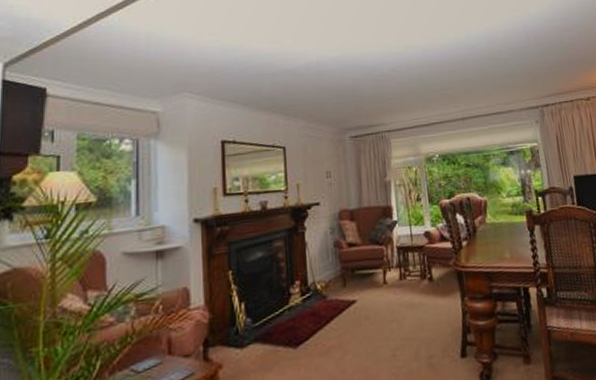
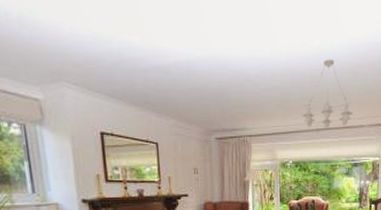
chandelier: none [444,48,500,117] -> present [302,59,353,128]

